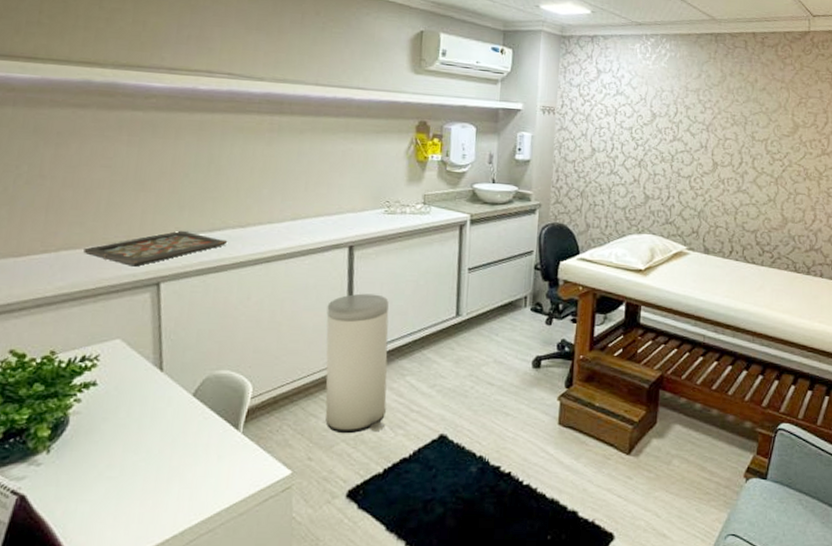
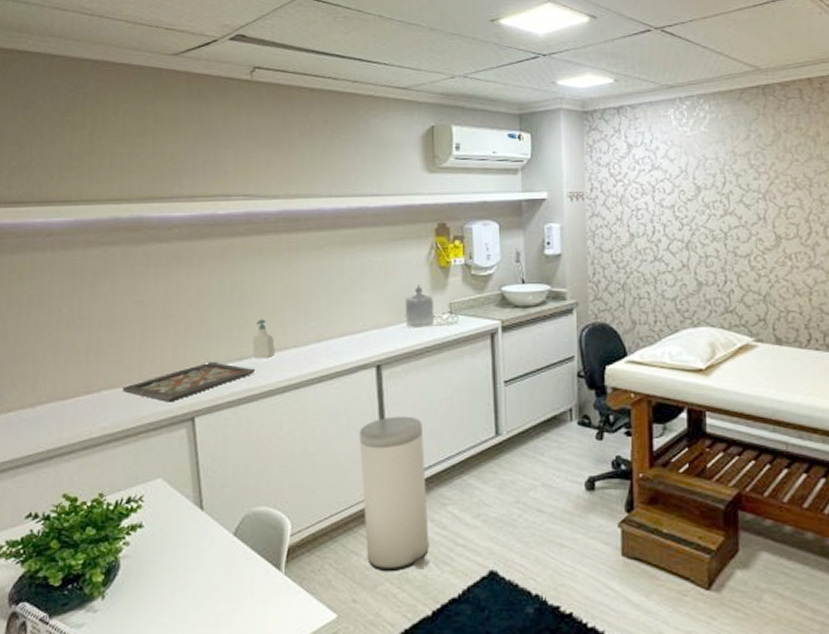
soap bottle: none [226,194,249,232] -> present [252,319,275,359]
decorative jar: none [381,175,409,215] -> present [405,285,434,328]

